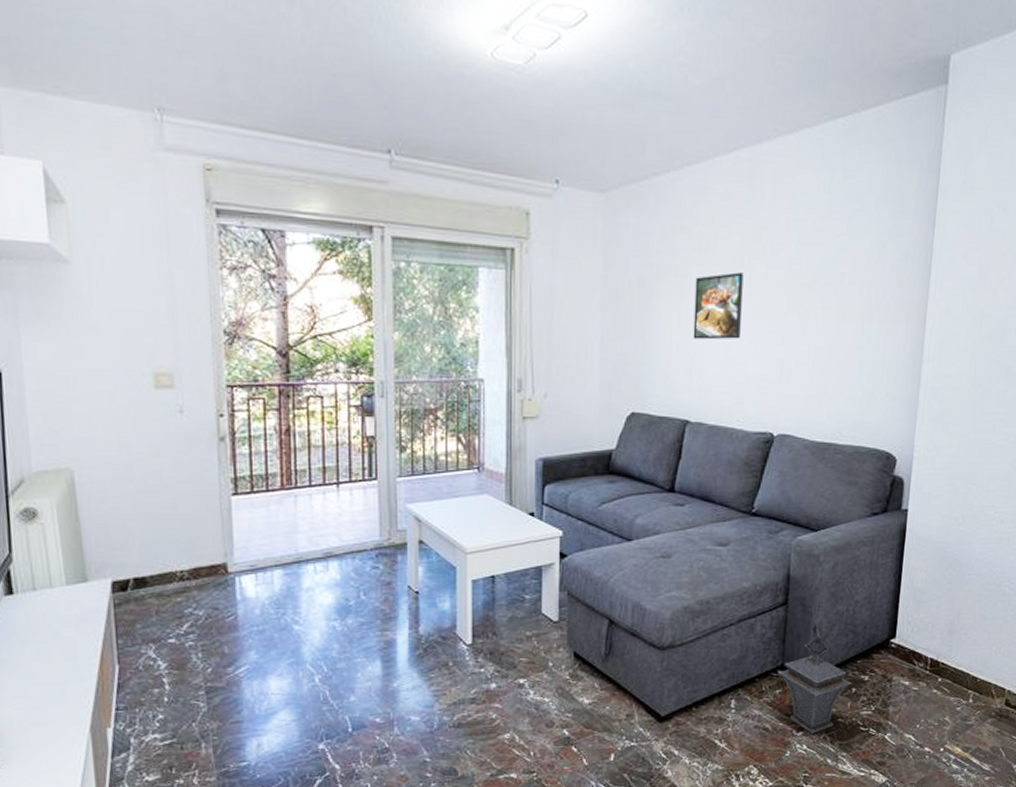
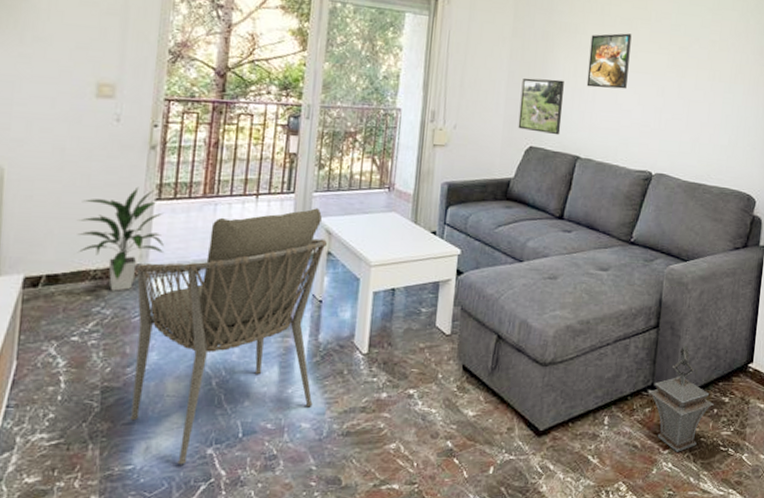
indoor plant: none [156,482,248,592] -> present [77,186,164,291]
armchair: none [223,494,420,761] -> present [129,208,327,465]
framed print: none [616,333,667,398] -> present [518,78,564,135]

